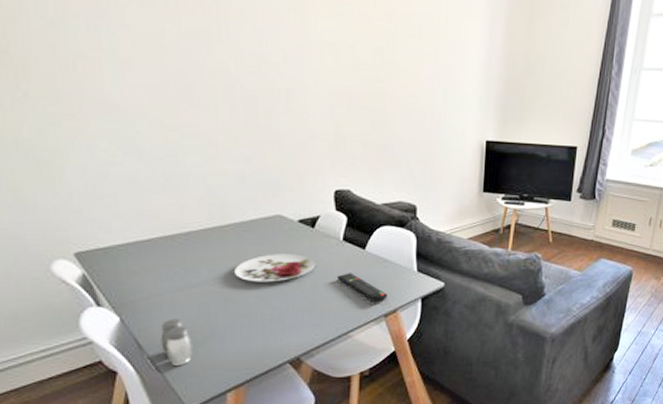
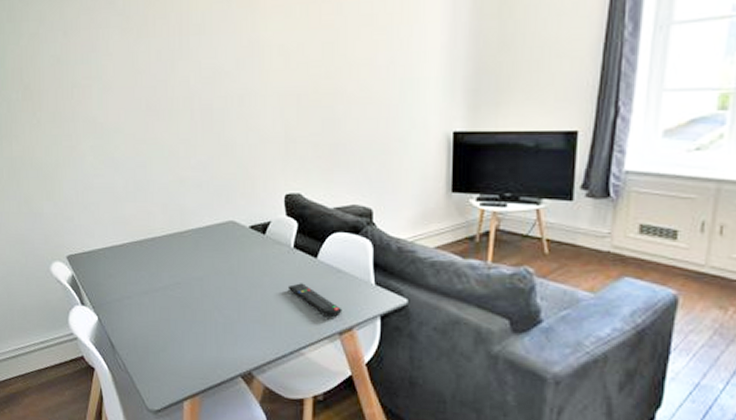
salt and pepper shaker: present [161,318,194,365] -> none [129,321,156,368]
plate: present [235,254,315,282] -> none [192,260,266,290]

